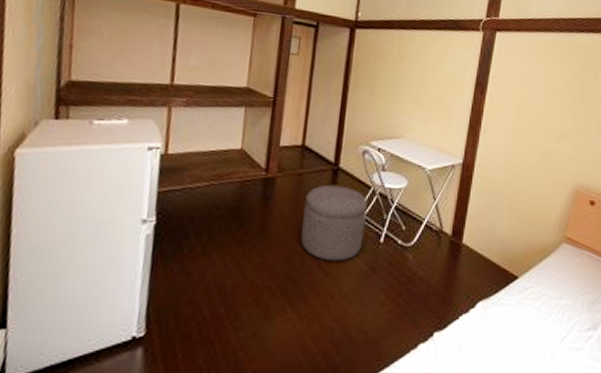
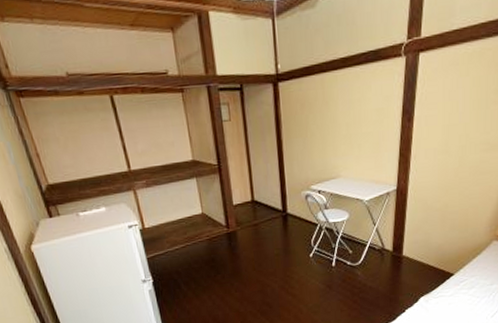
ottoman: present [301,184,368,262] -> none [264,227,319,287]

